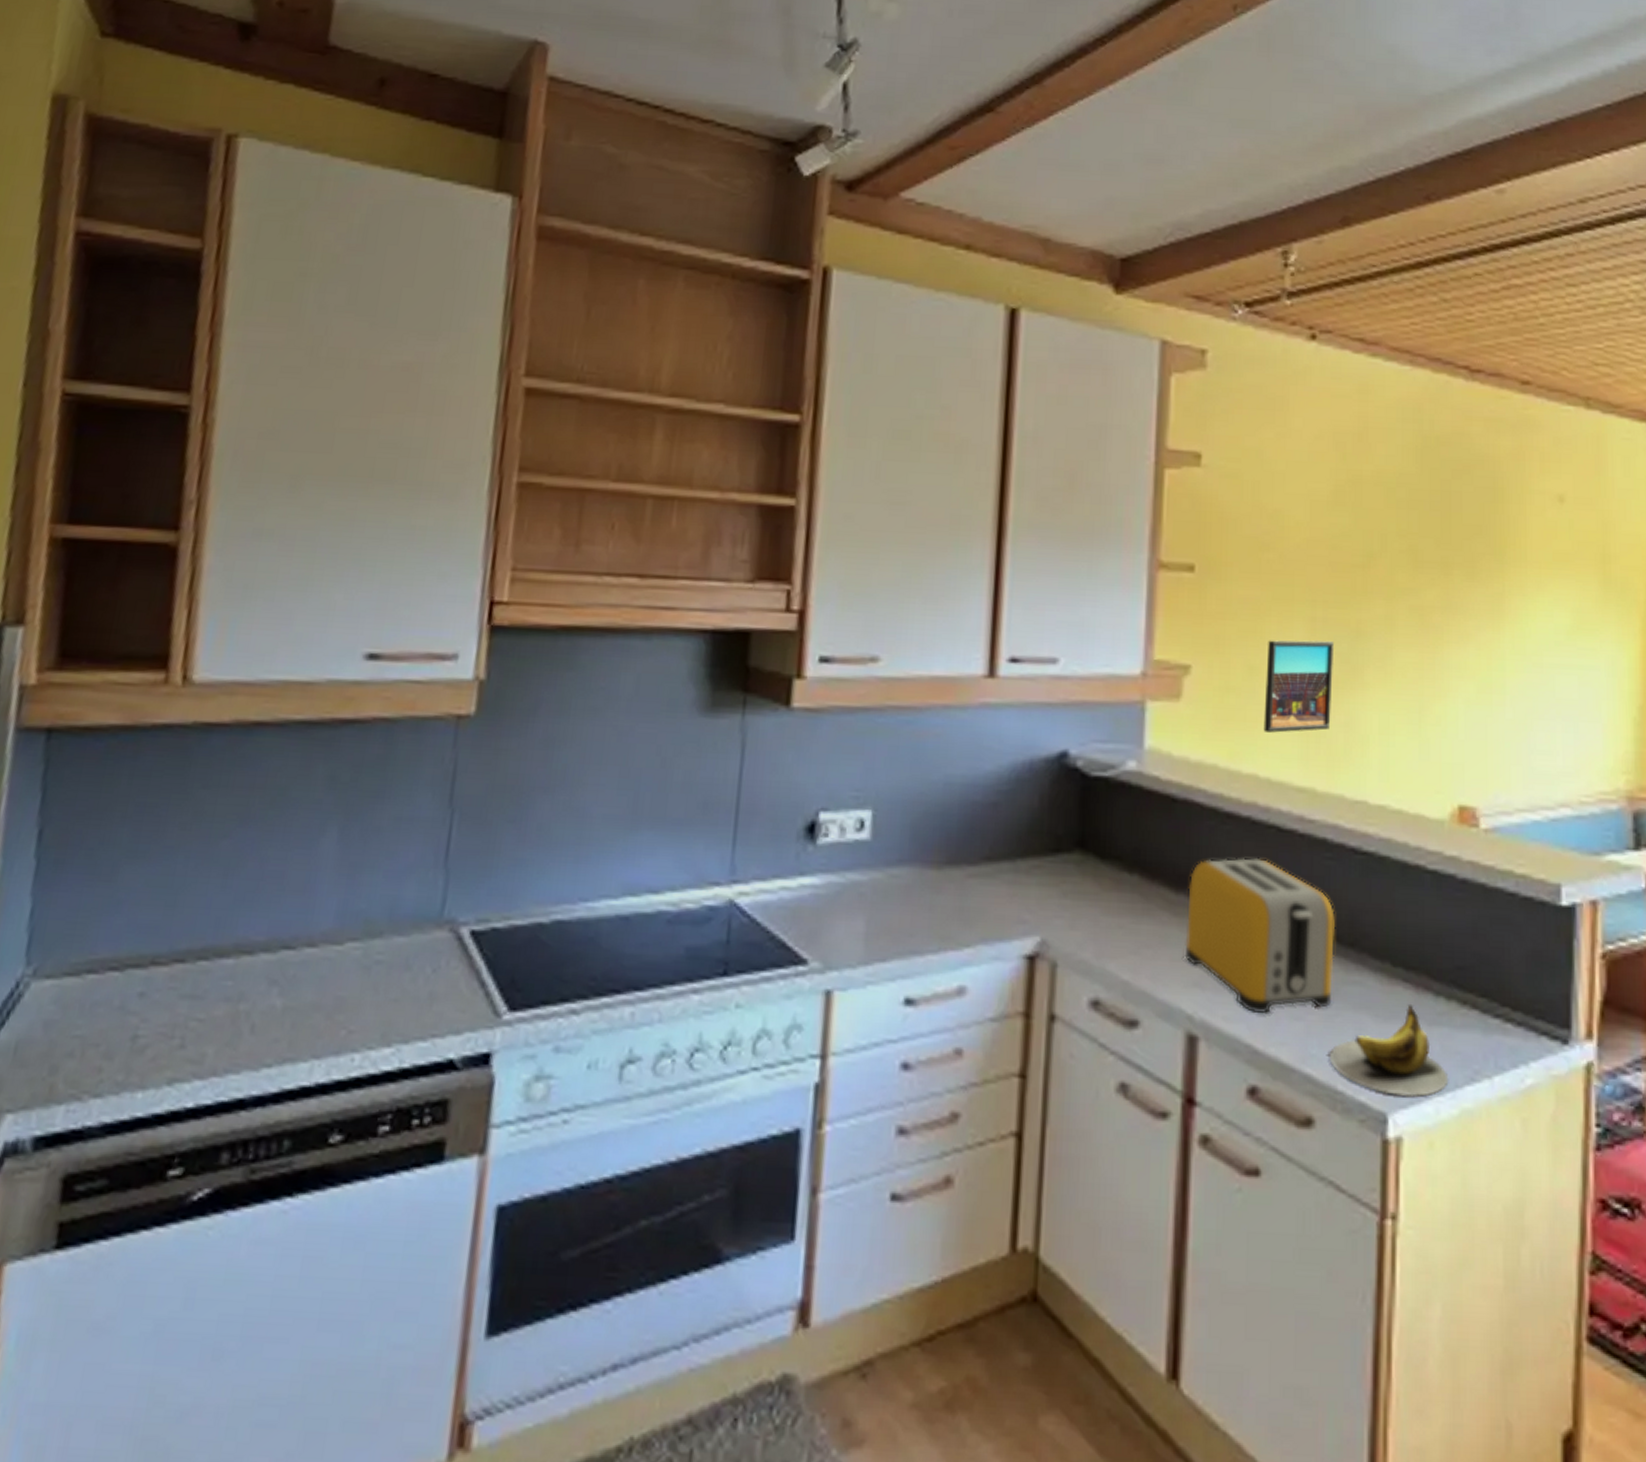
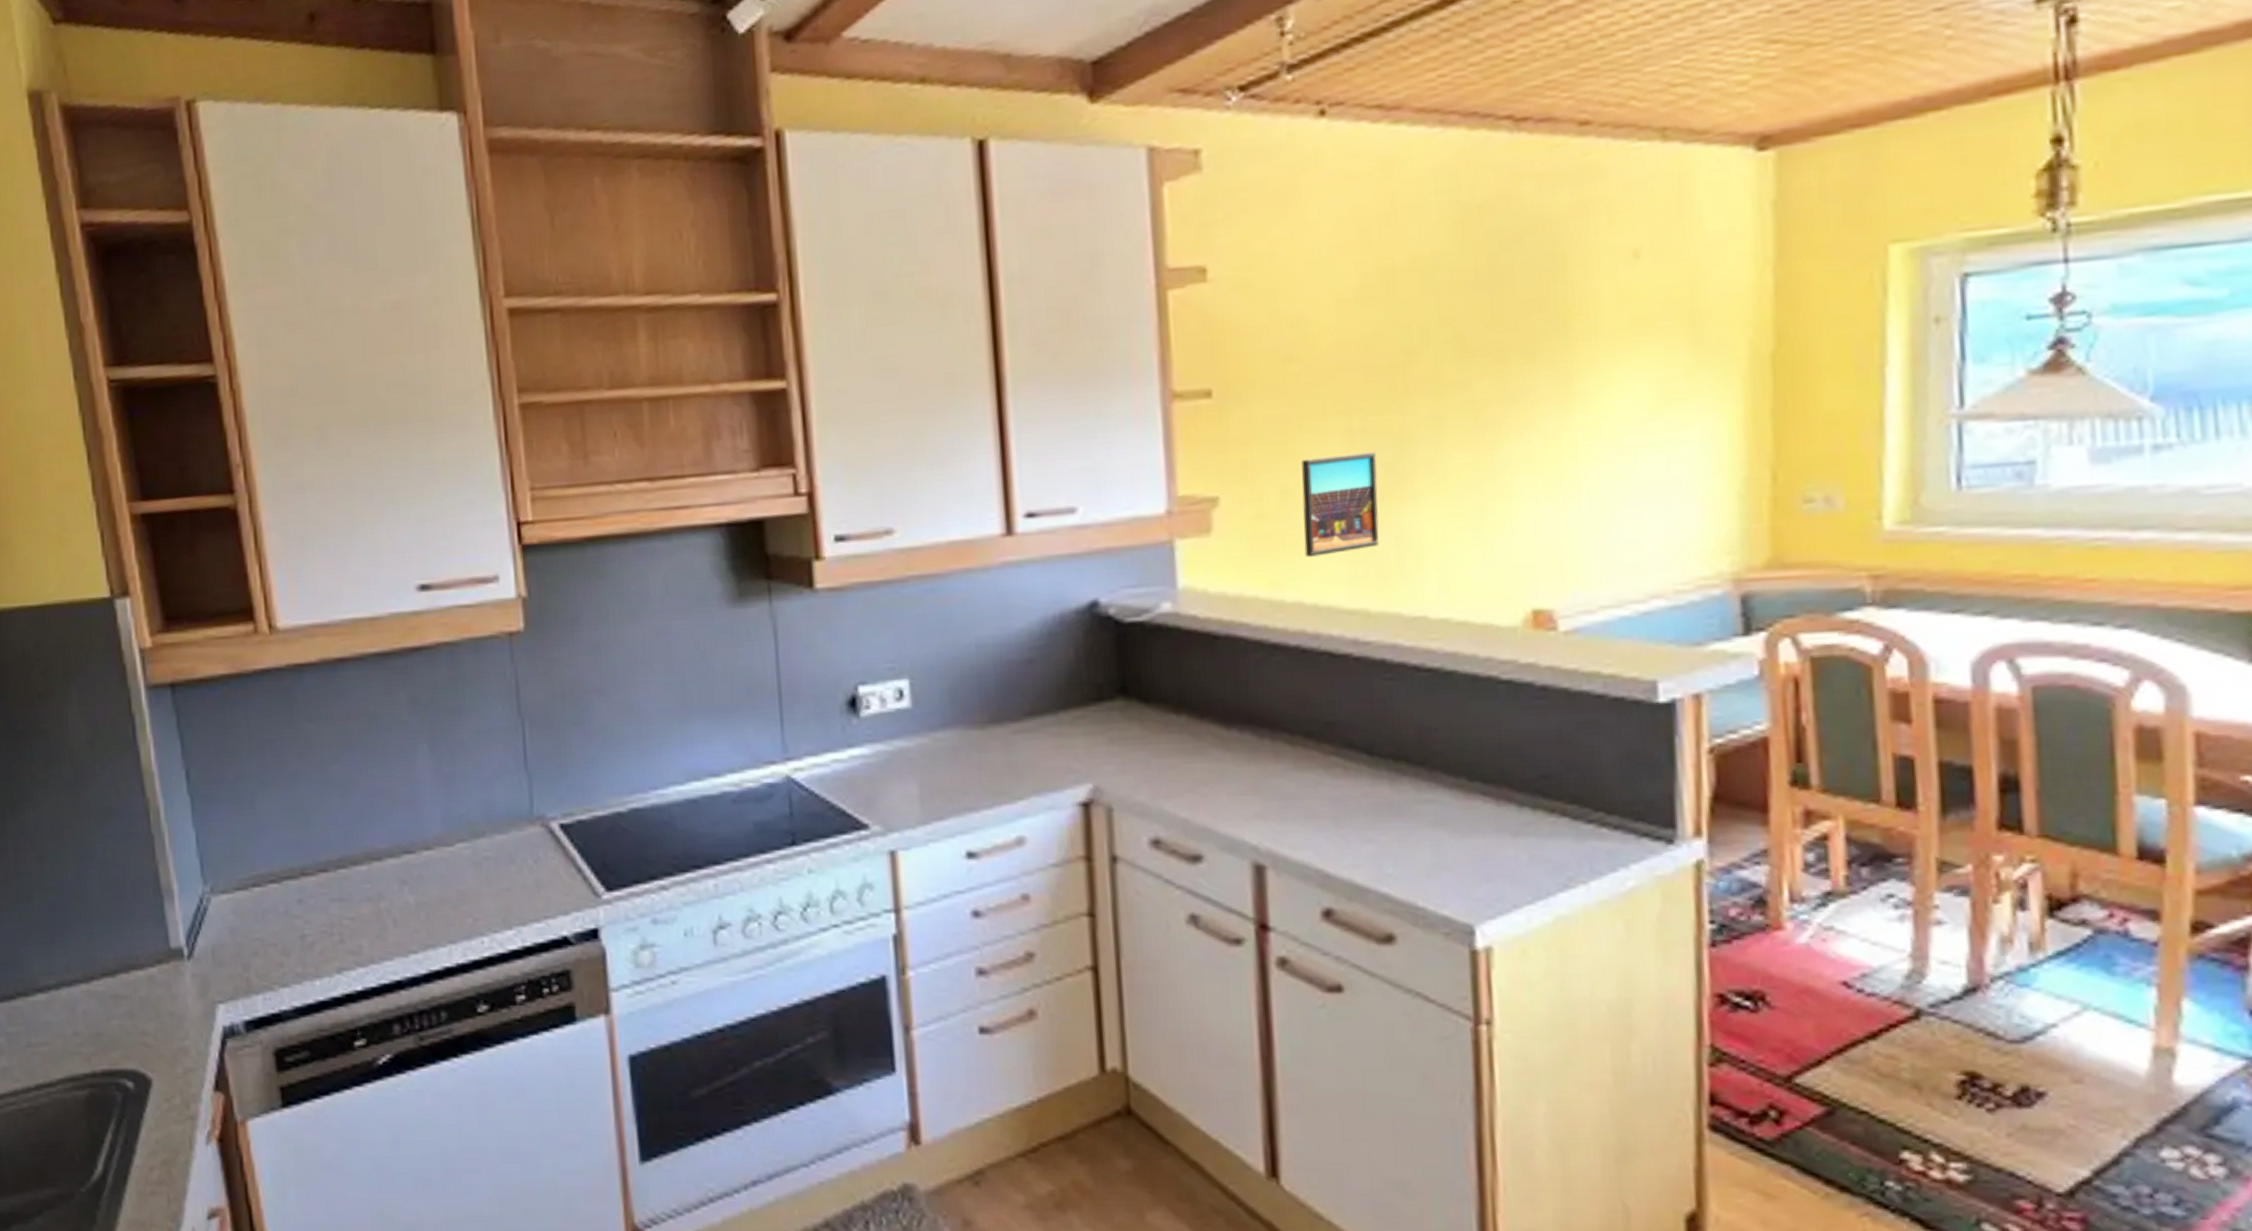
toaster: present [1184,858,1335,1015] -> none [1239,686,1404,839]
banana: present [1330,1003,1449,1098] -> none [1407,816,1540,908]

